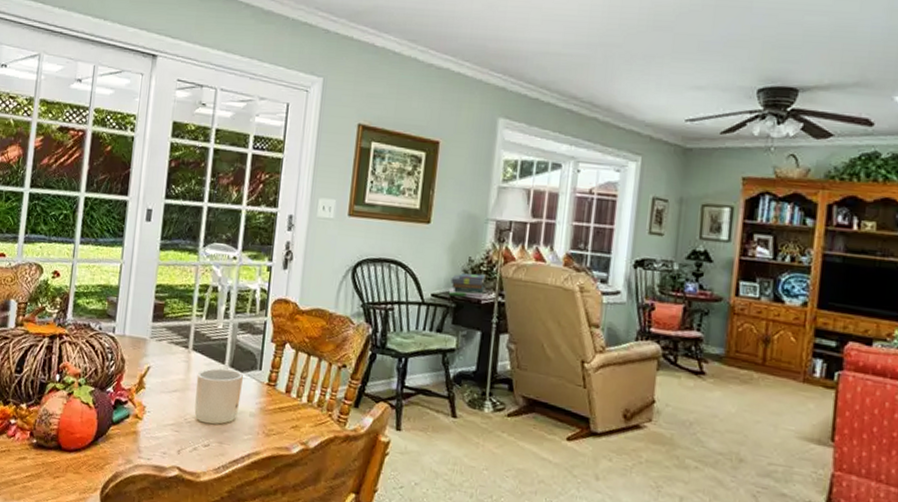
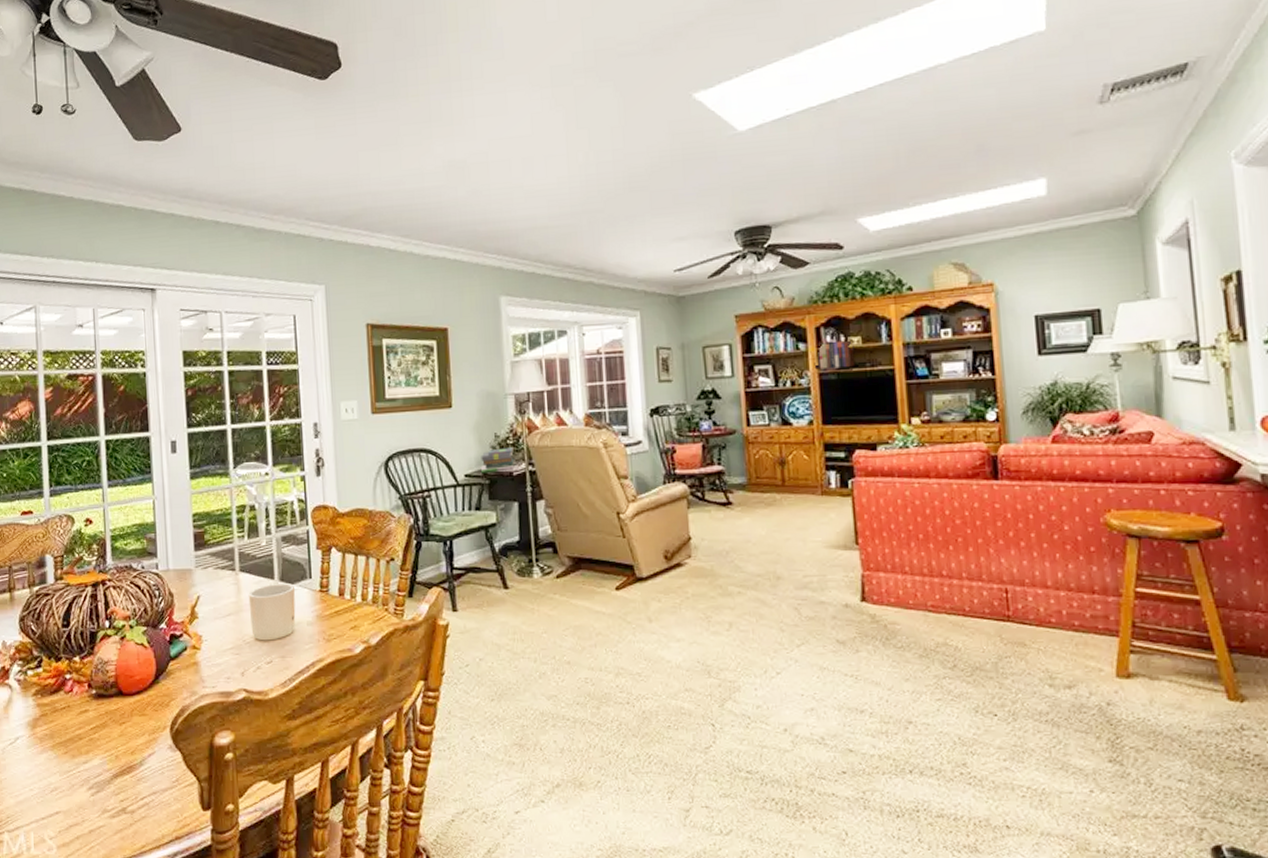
books: none [819,221,867,254] -> present [814,340,856,370]

